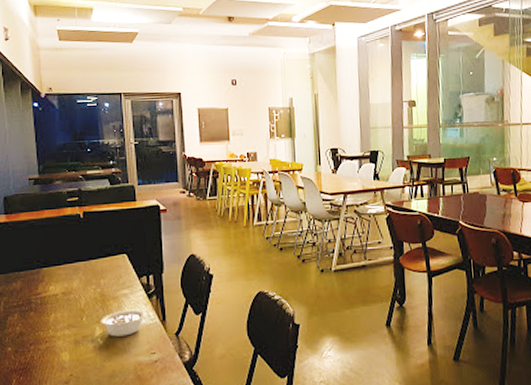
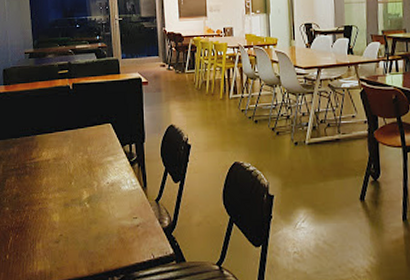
legume: present [101,309,150,337] -> none [88,176,133,201]

